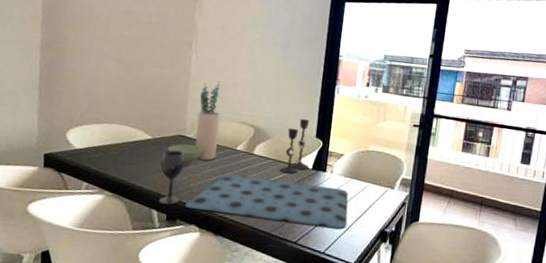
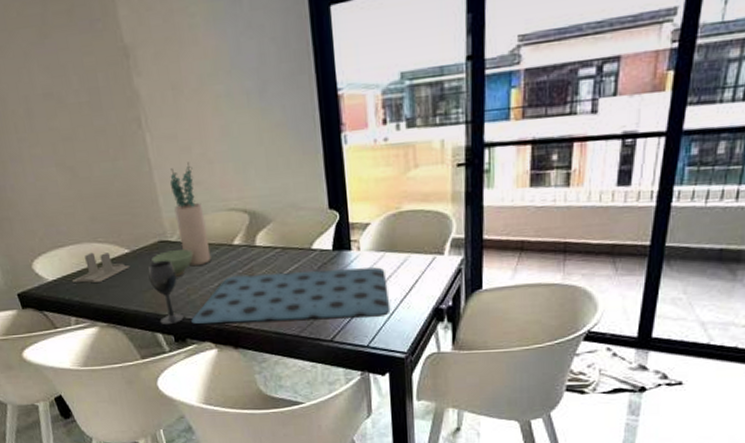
napkin holder: none [95,132,149,159] -> present [71,252,130,283]
candlestick: present [280,118,310,174] -> none [290,187,329,262]

